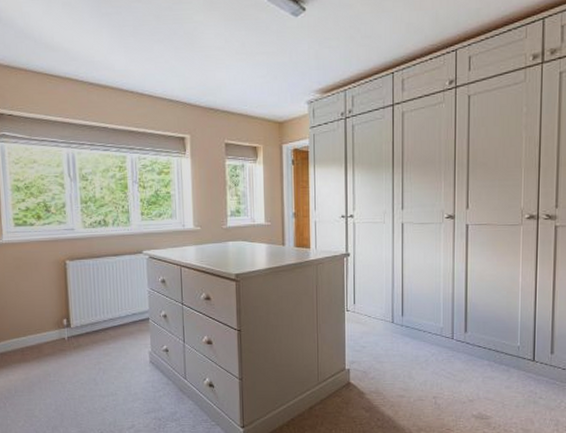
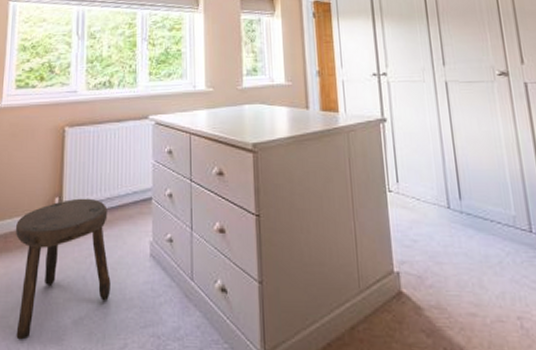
stool: none [30,319,118,425] -> present [15,198,111,340]

